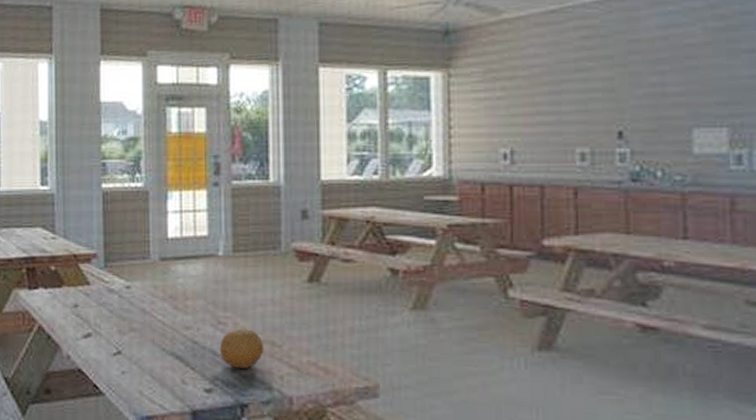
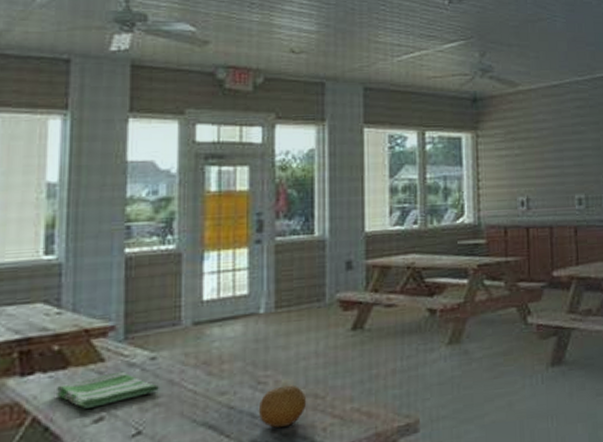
dish towel: none [54,295,135,324] -> present [55,371,160,409]

